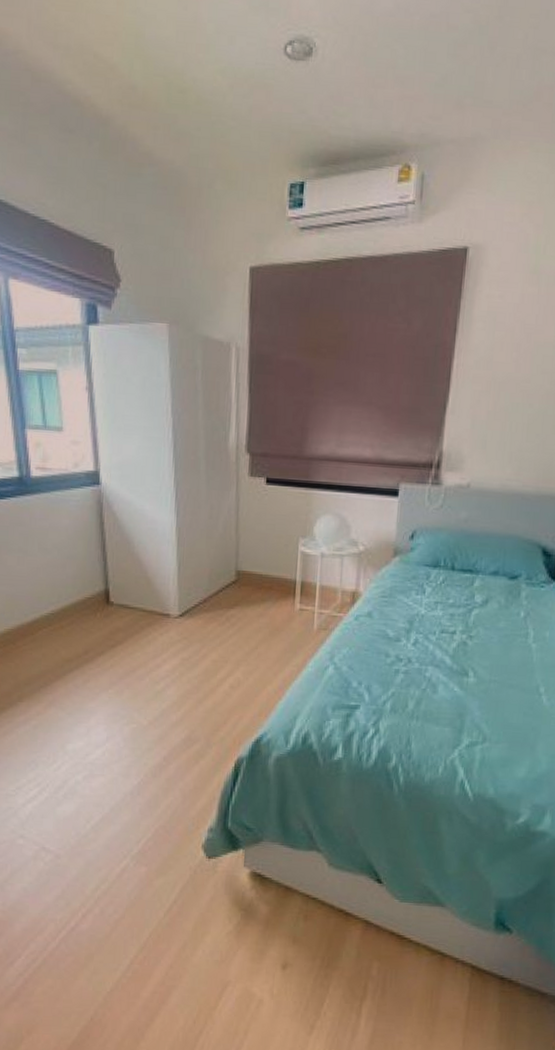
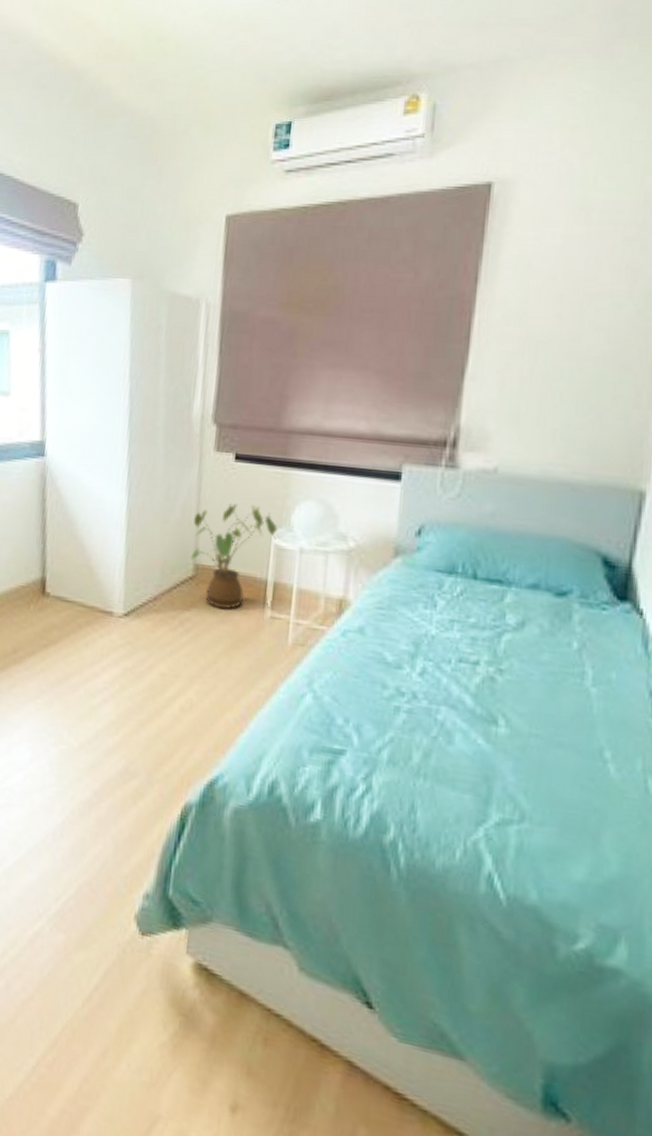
house plant: none [232,519,304,605] -> present [190,503,279,609]

